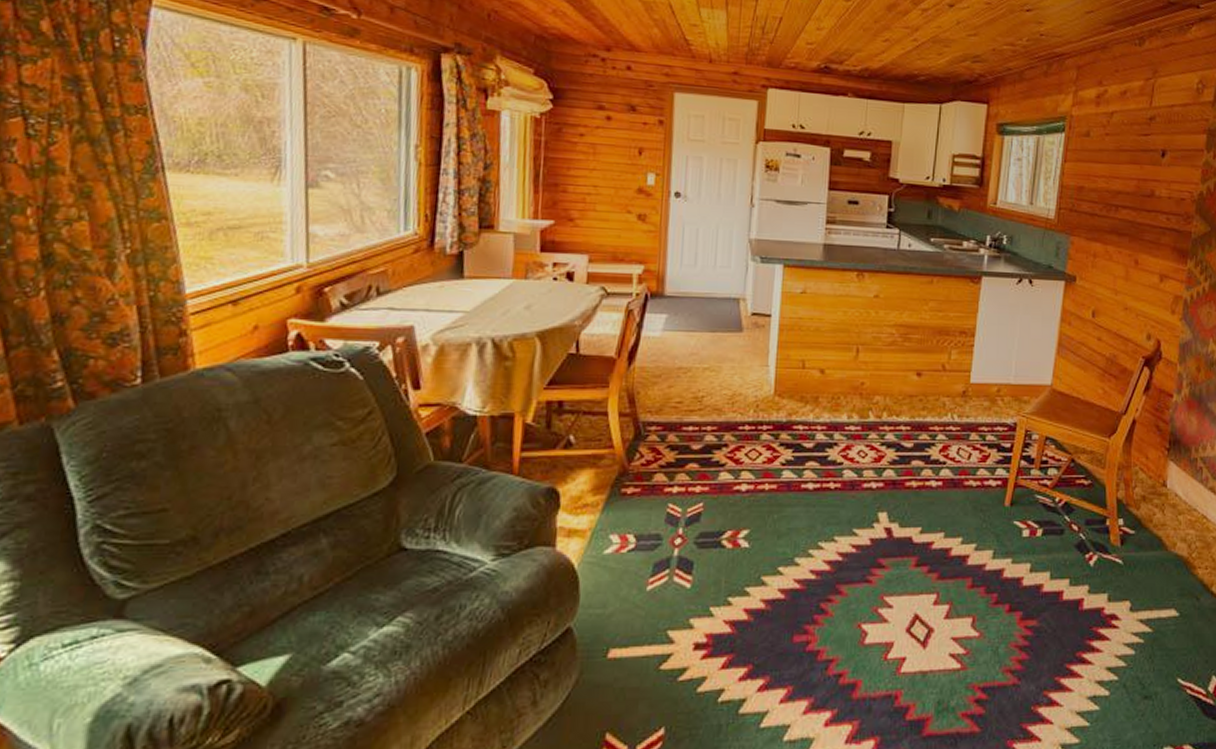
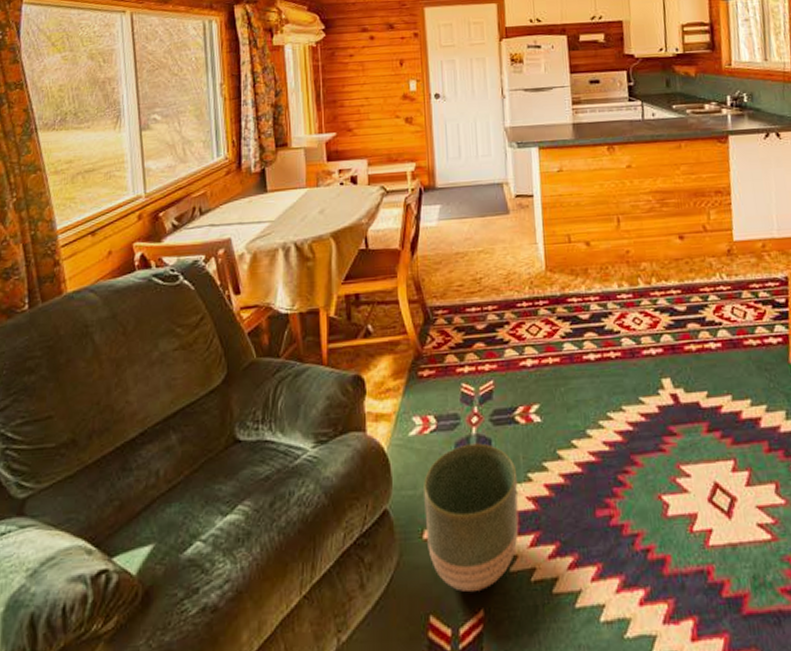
planter: none [611,565,717,711] -> present [424,443,519,593]

